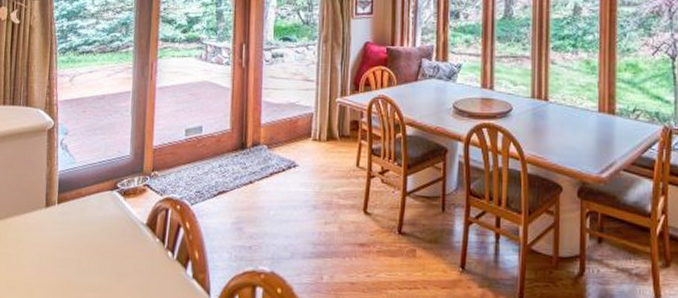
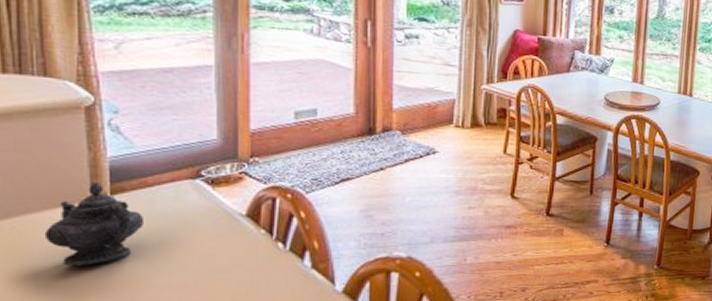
teapot: none [14,192,78,265] -> present [44,182,145,266]

